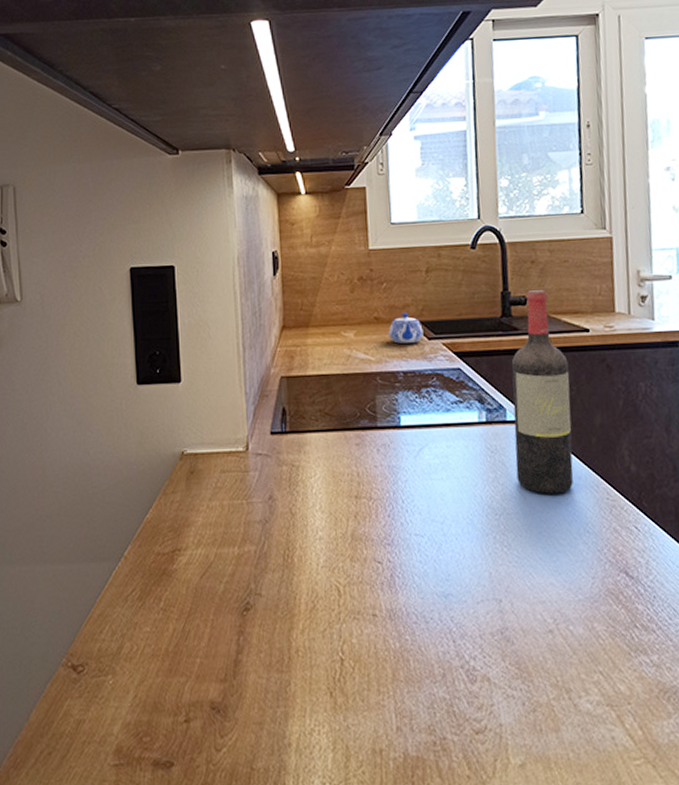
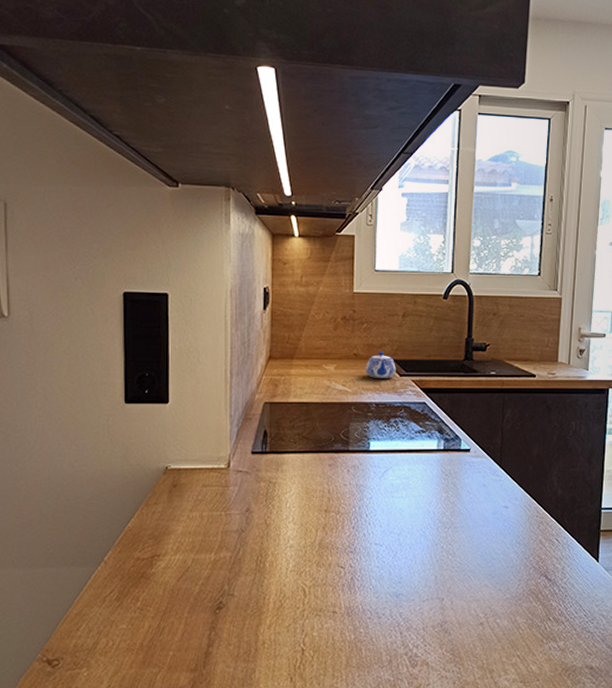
wine bottle: present [511,290,574,494] -> none [465,339,516,512]

